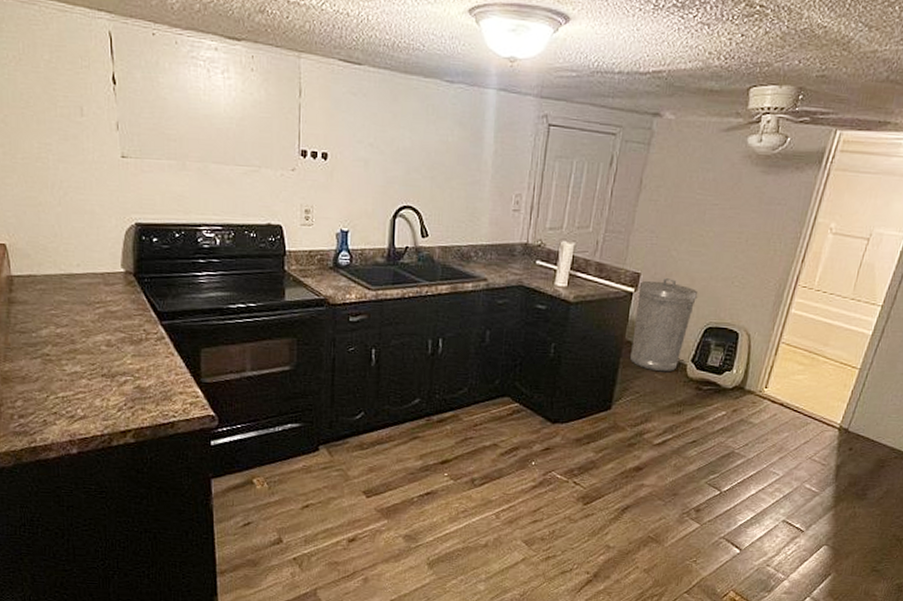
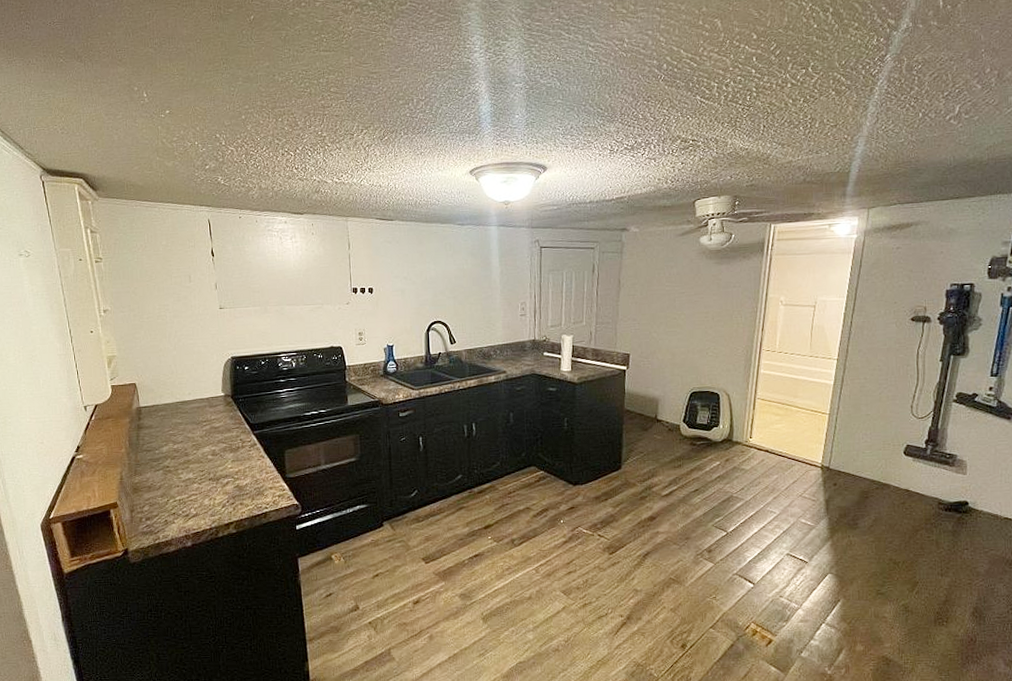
trash can: present [630,278,698,372] -> none [630,355,680,433]

